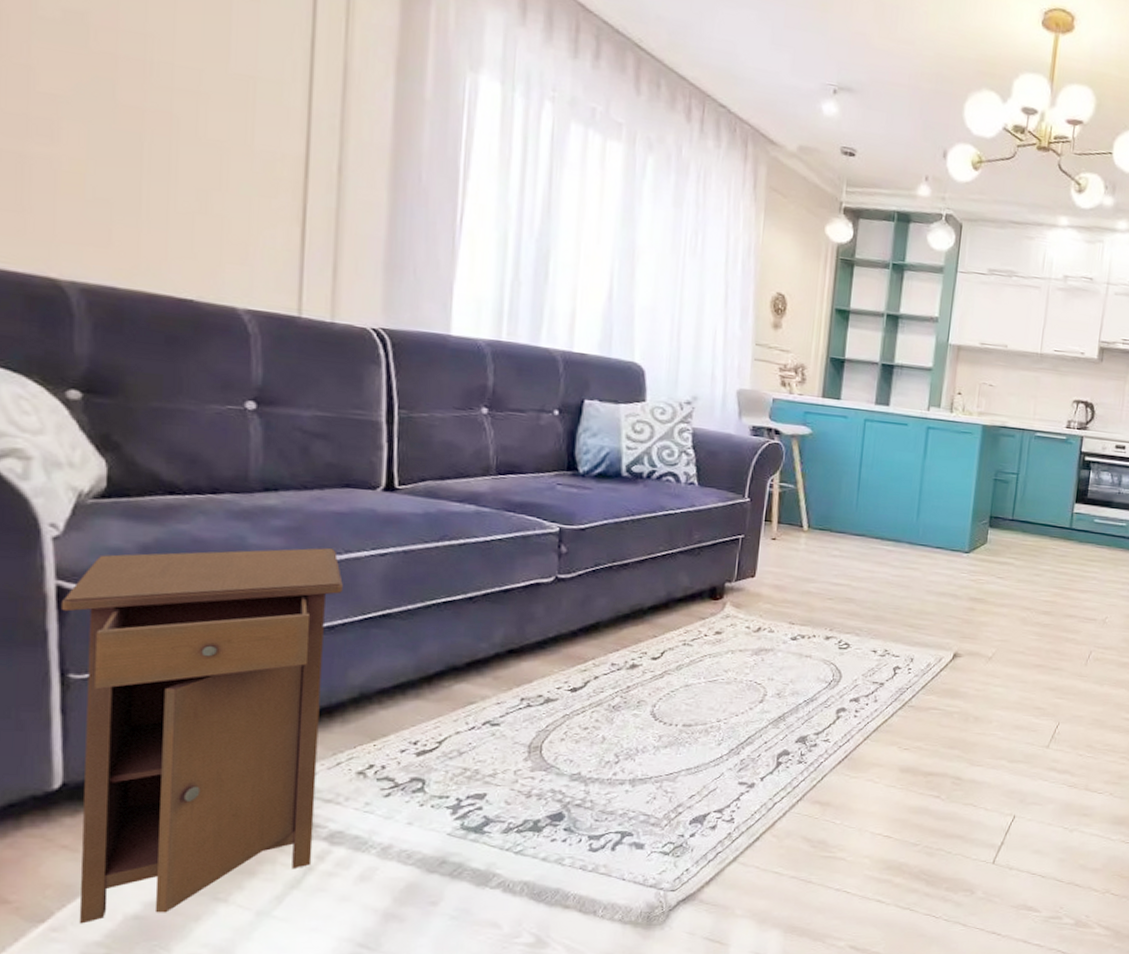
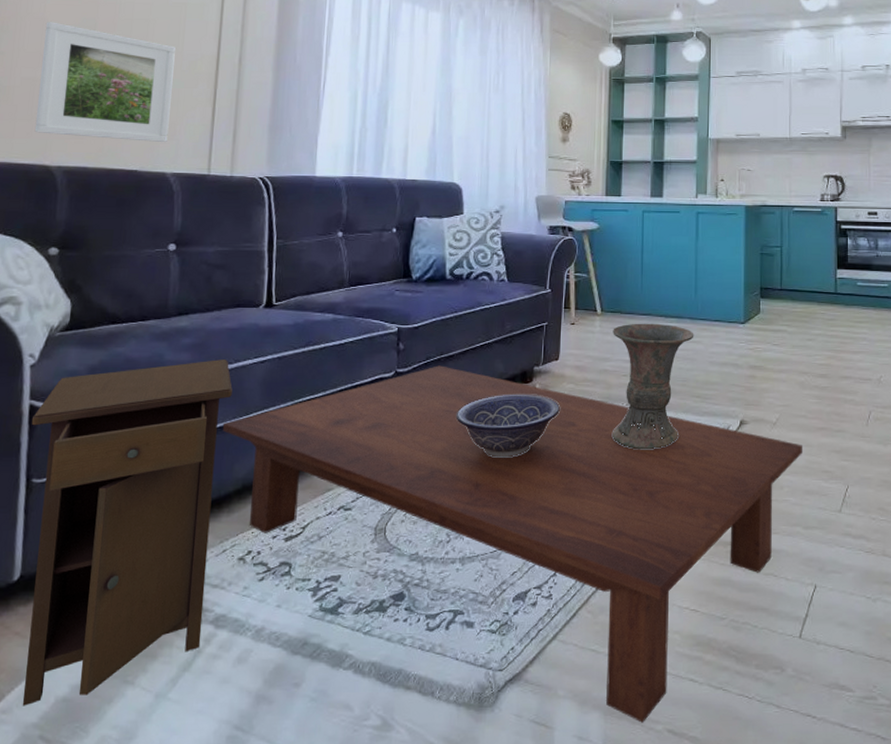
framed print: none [28,72,242,268] -> present [34,22,176,143]
coffee table: none [332,574,1018,940] -> present [223,365,803,723]
decorative bowl: none [629,610,754,678] -> present [455,393,560,458]
vase: none [812,543,912,678] -> present [613,323,694,450]

